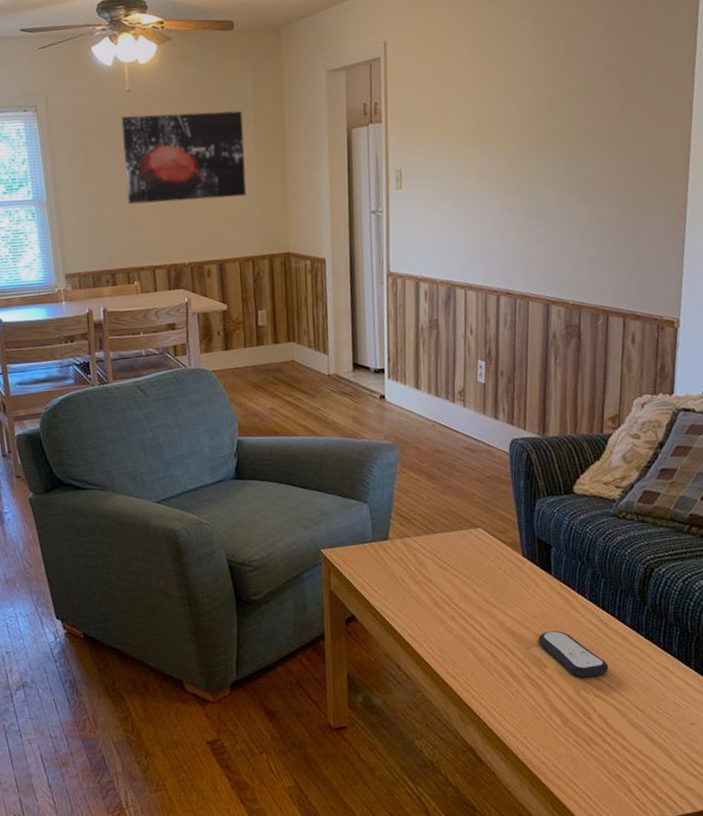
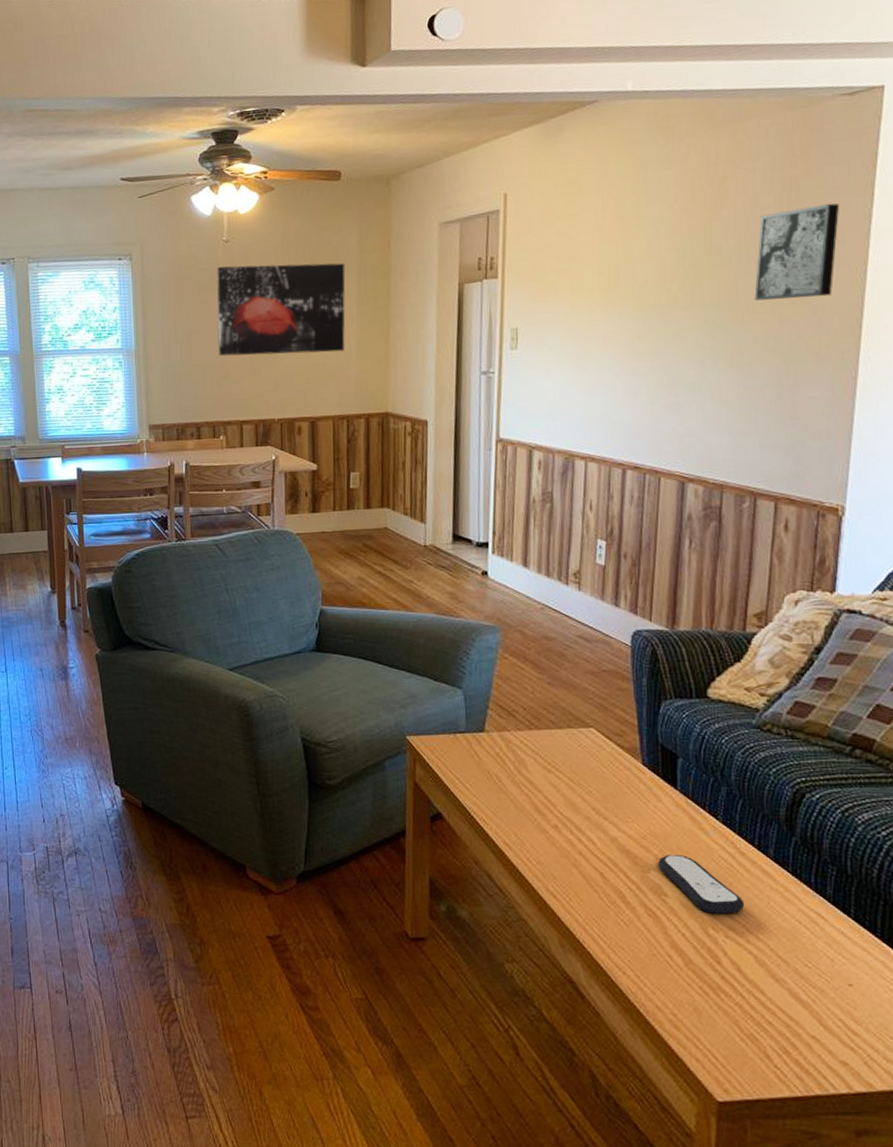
wall art: none [601,48,670,138] -> present [754,203,840,301]

